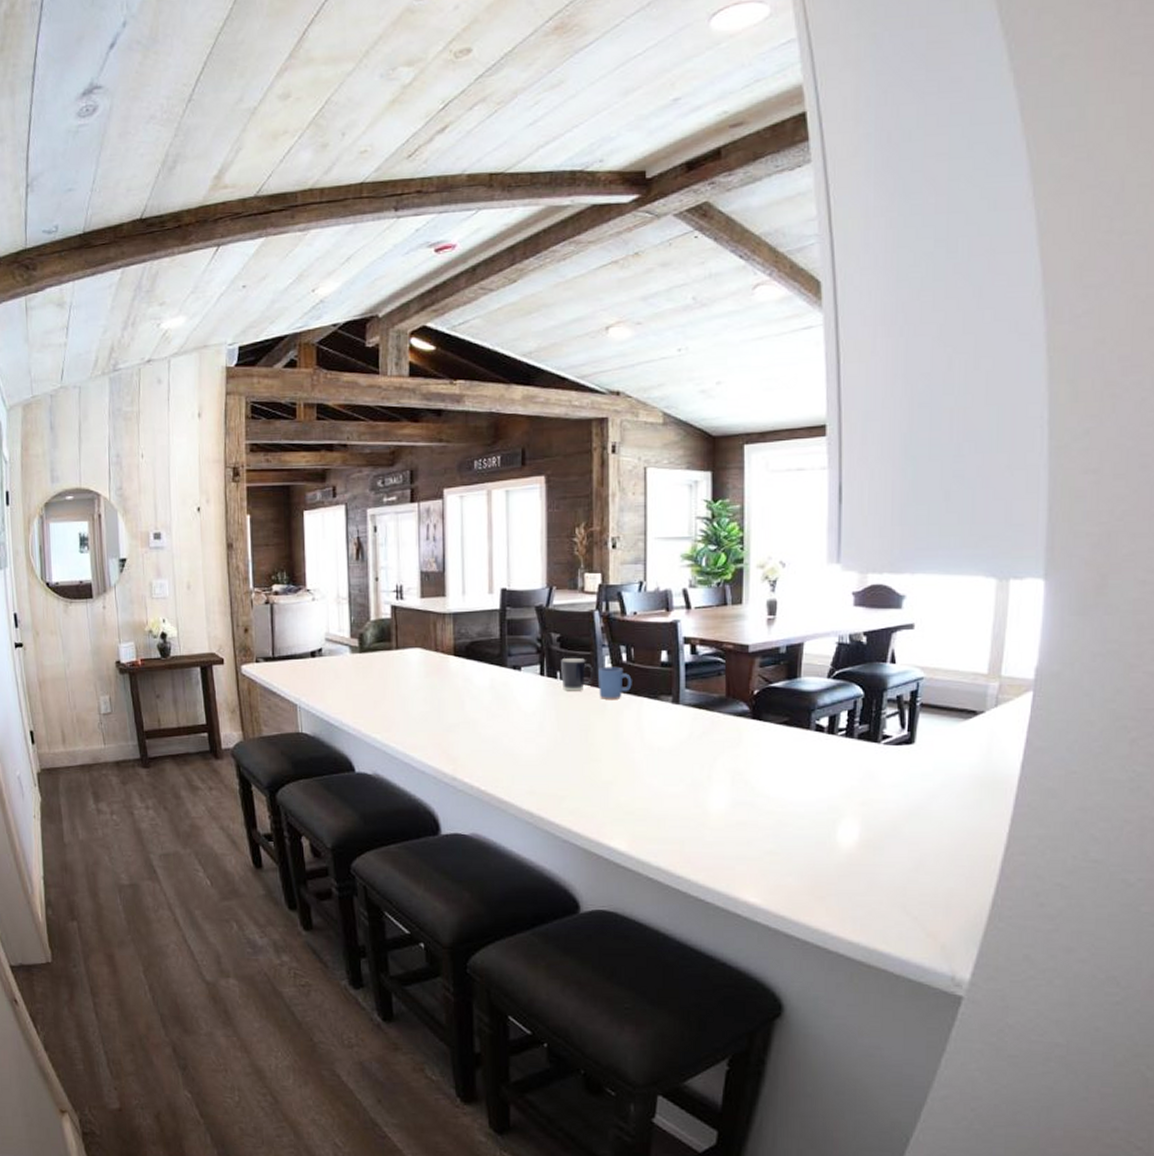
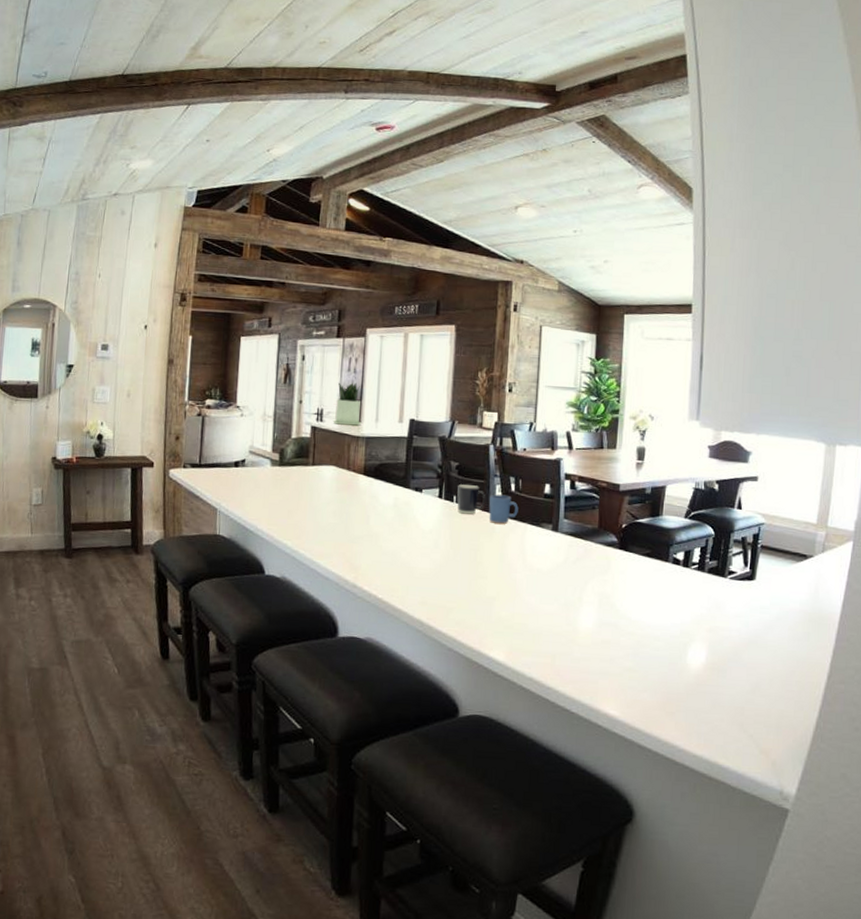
planter: none [414,552,447,601] -> present [332,382,361,426]

